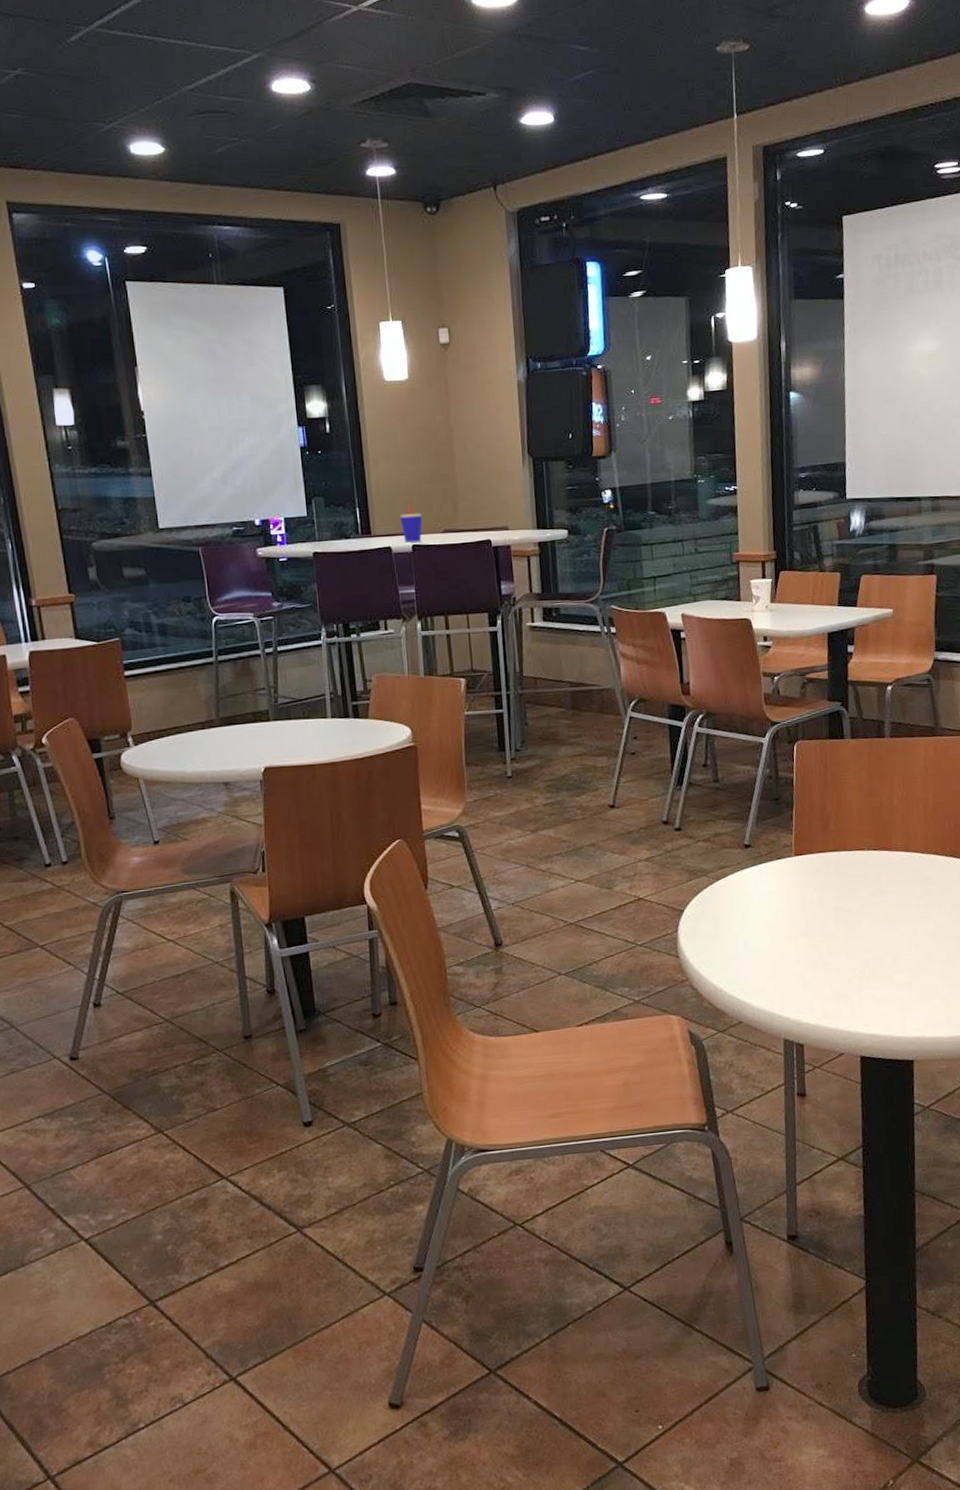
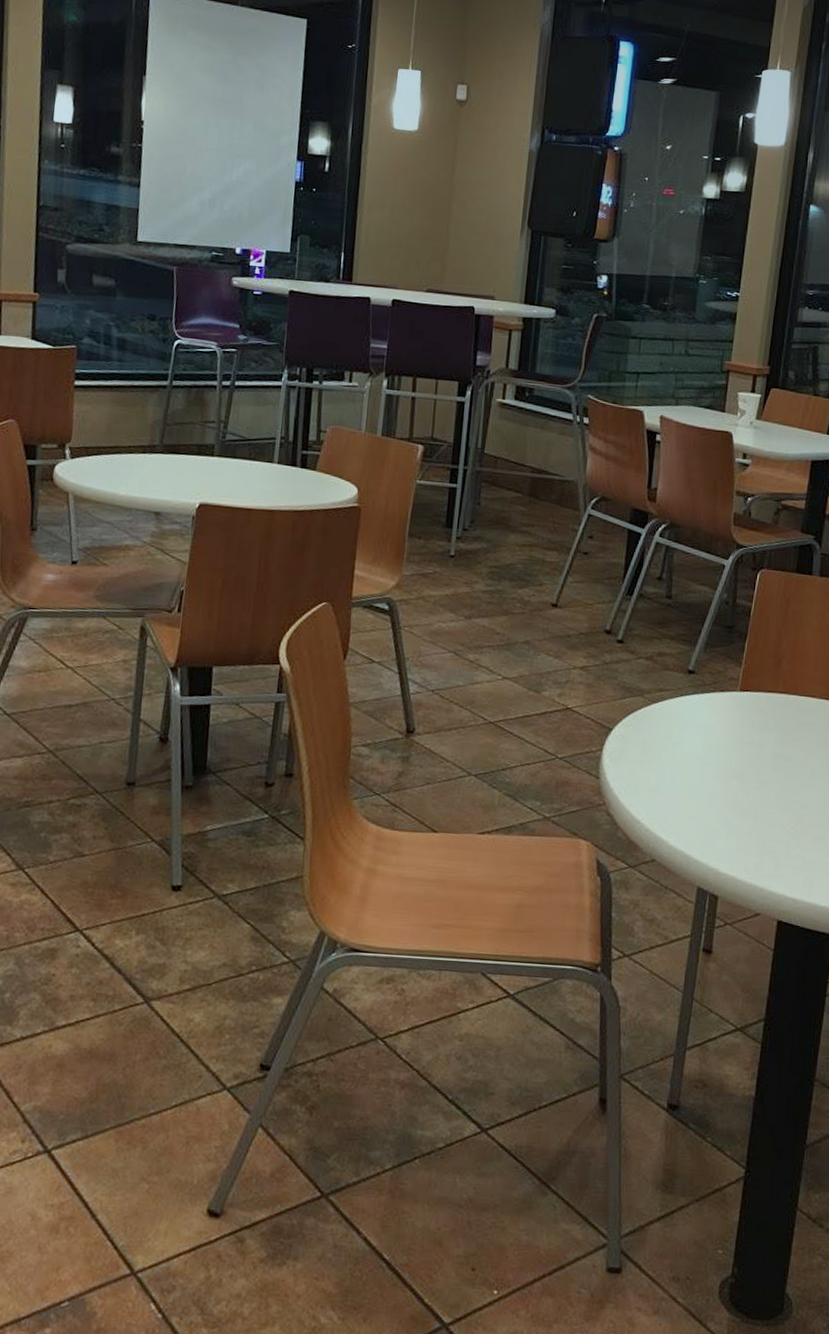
beverage cup: present [399,505,423,543] -> none [384,258,408,298]

